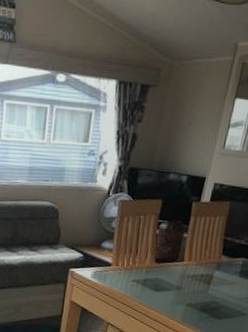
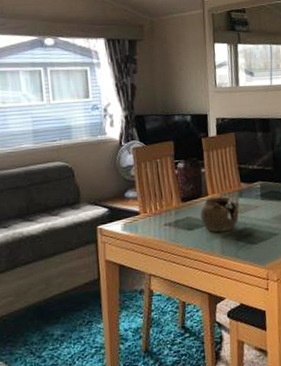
teapot: none [170,264,212,300] -> present [200,196,239,233]

